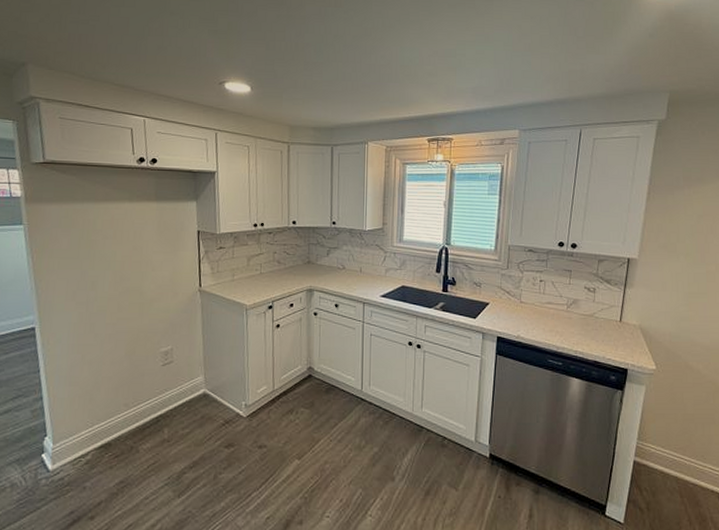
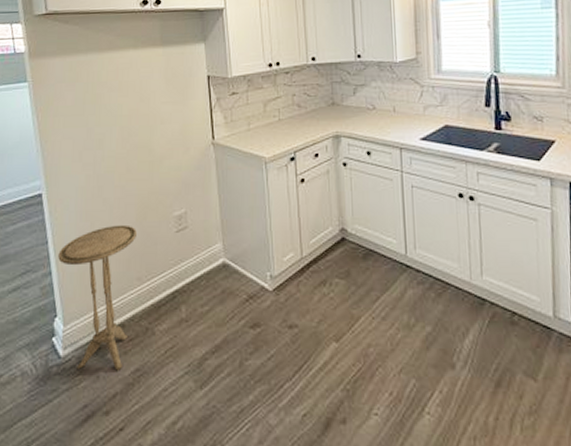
side table: none [49,357,126,483] -> present [58,224,137,371]

